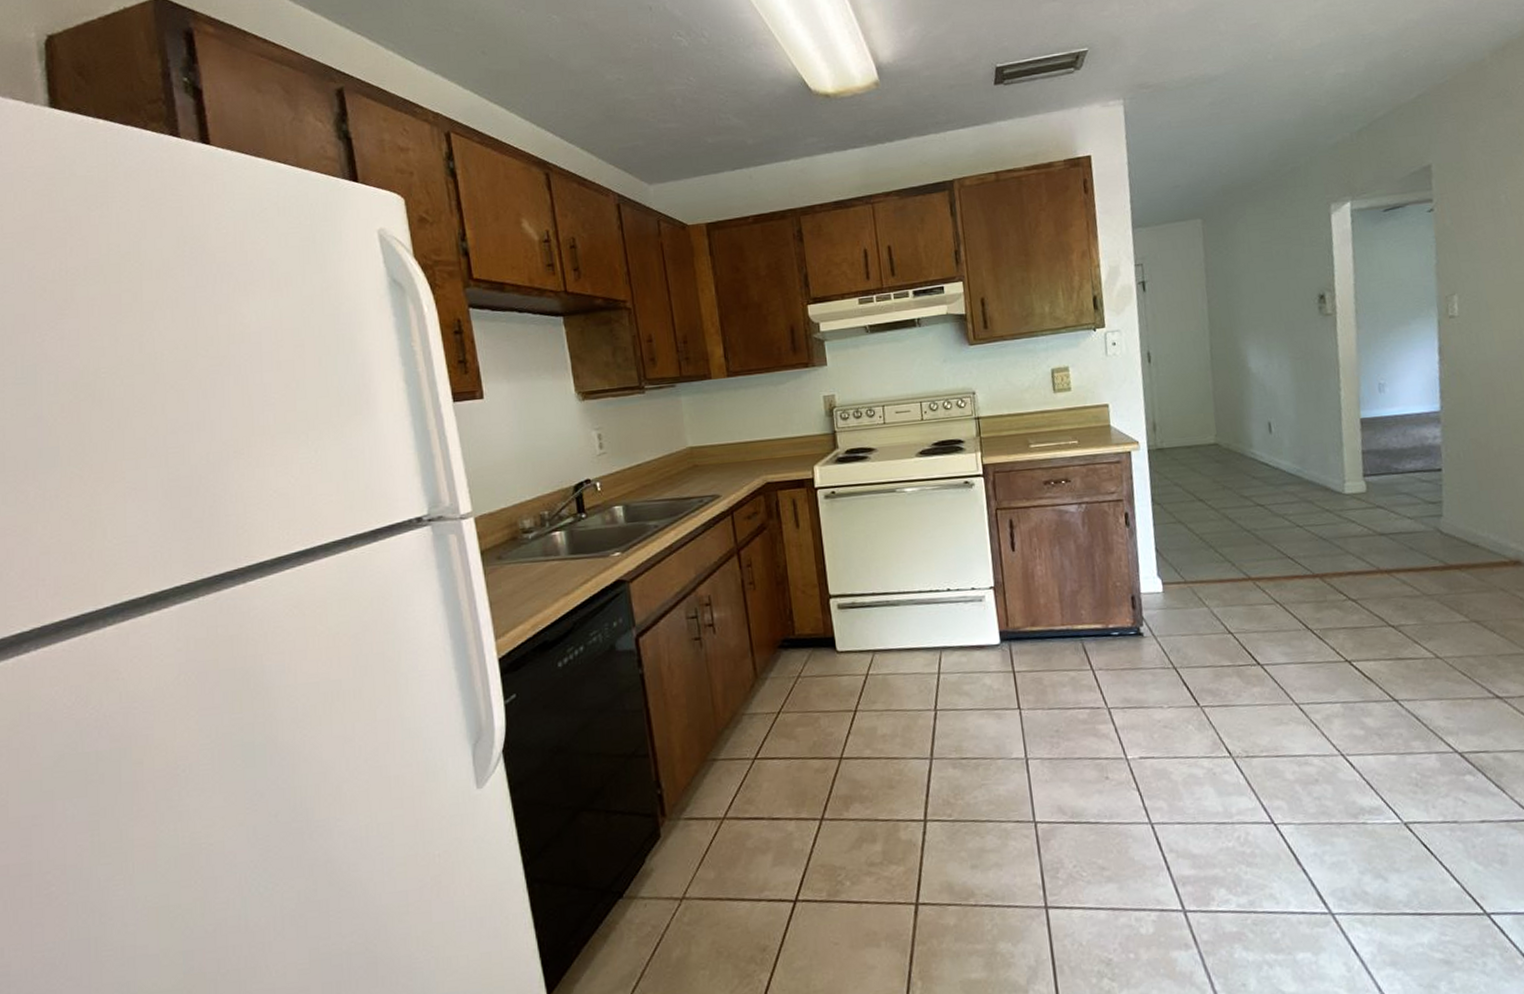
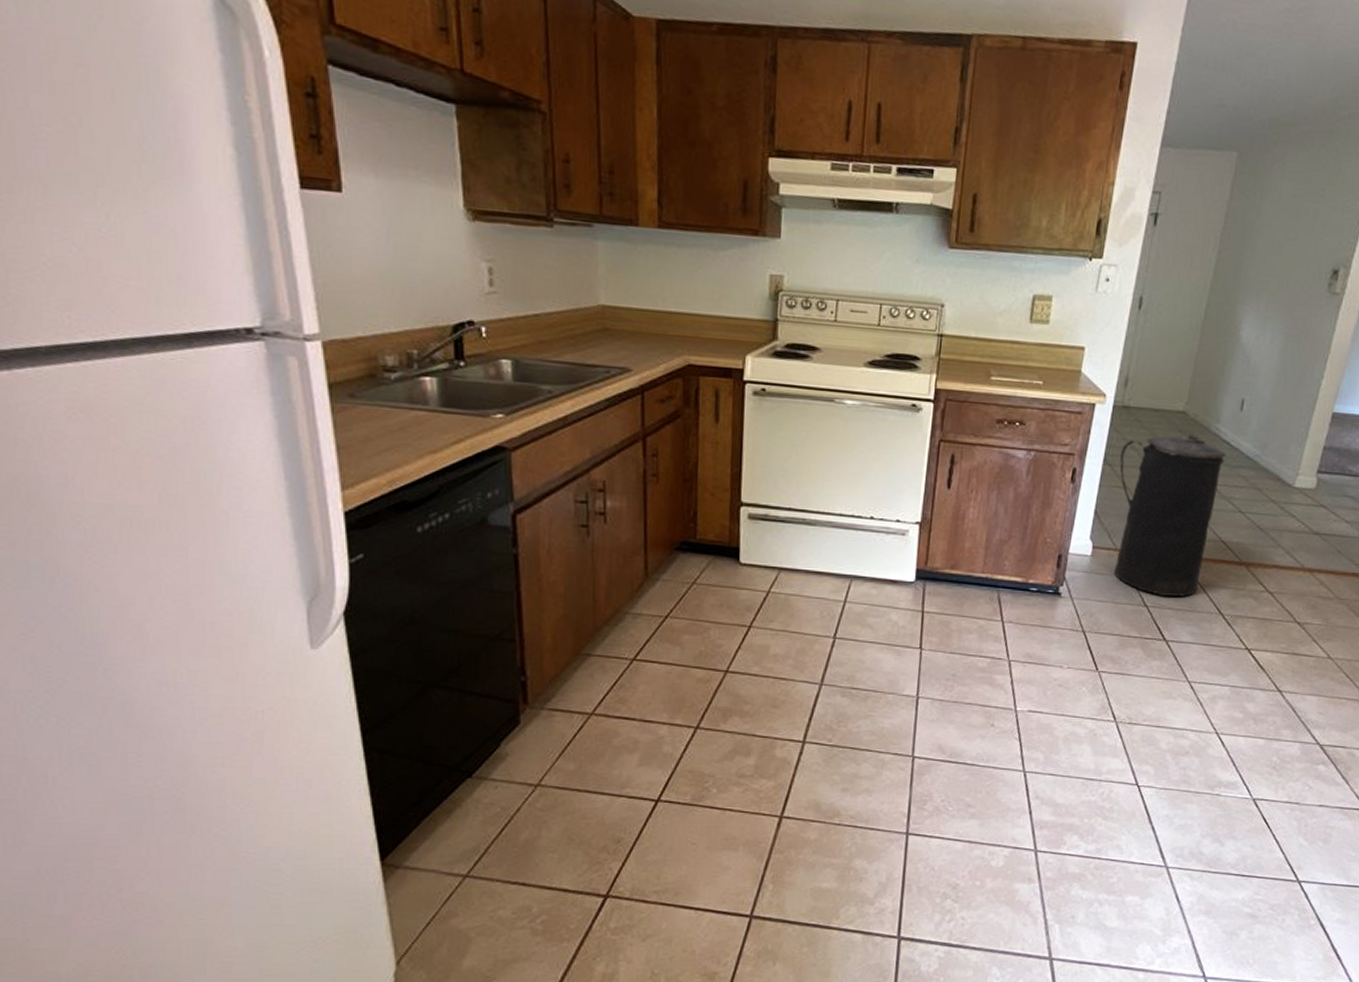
trash can: none [1166,461,1278,621] -> present [1113,433,1226,597]

